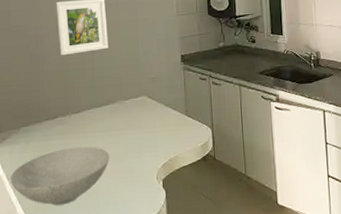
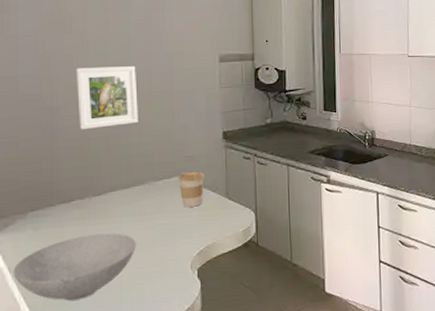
coffee cup: none [143,91,166,124] -> present [178,171,205,207]

